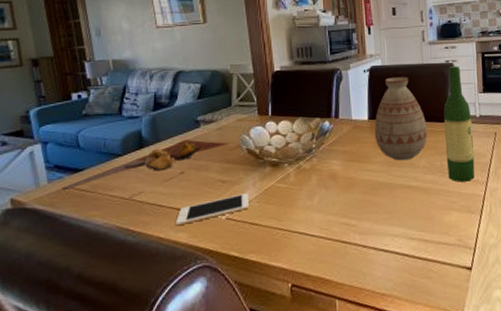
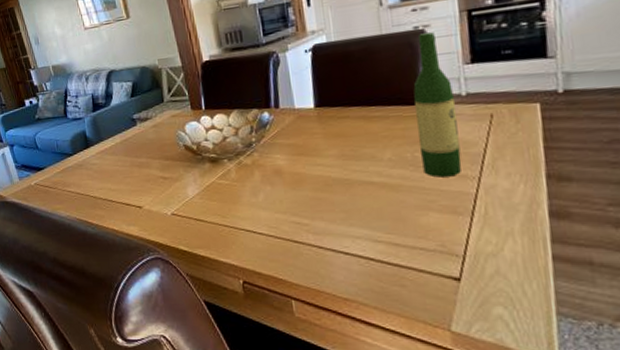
cutting board: present [62,139,240,200] -> none [30,138,177,195]
cell phone: present [176,193,249,226] -> none [126,190,192,220]
vase: present [374,77,428,161] -> none [322,53,393,154]

